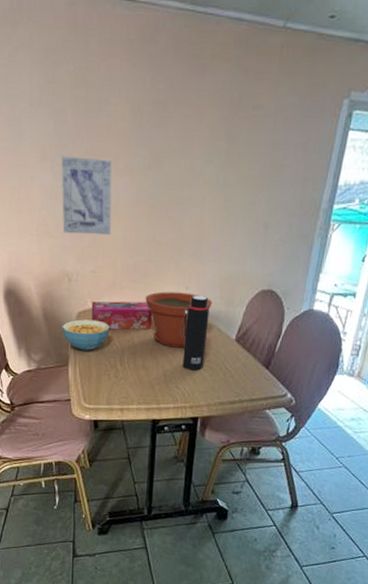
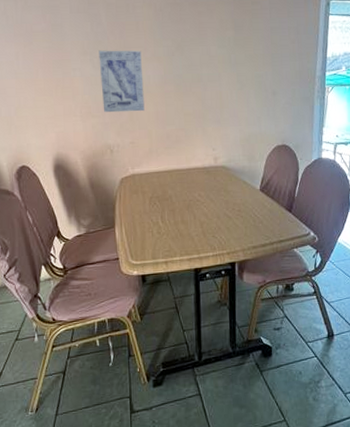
cereal bowl: present [62,319,110,351] -> none [107,184,150,212]
tissue box: present [91,301,153,330] -> none [132,164,187,192]
plant pot: present [145,291,213,348] -> none [179,153,237,202]
water bottle: present [181,296,209,371] -> none [213,155,236,220]

